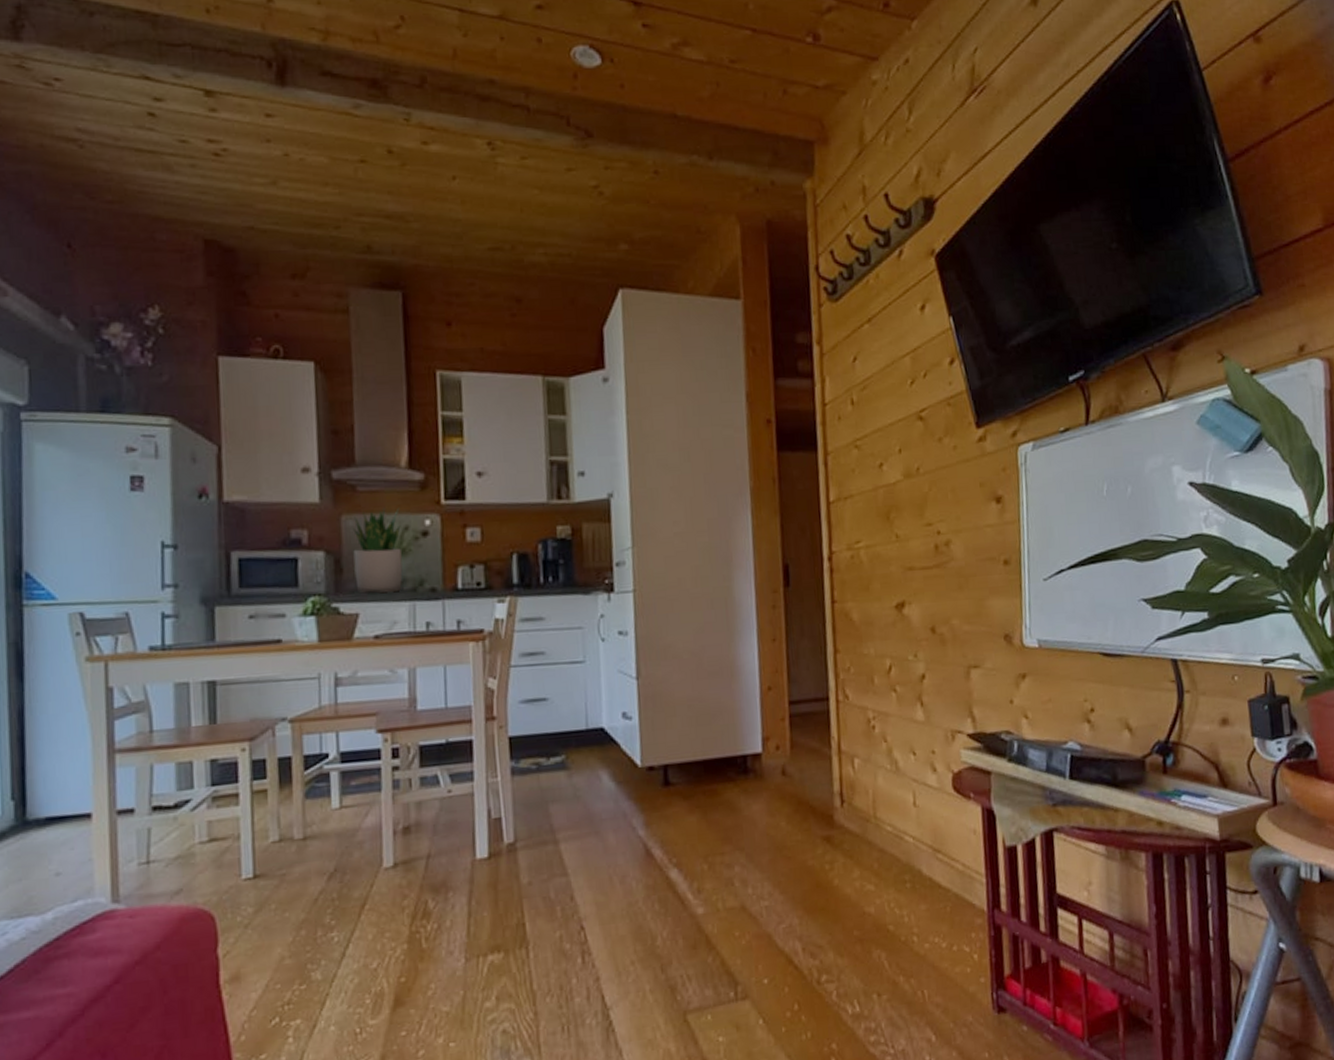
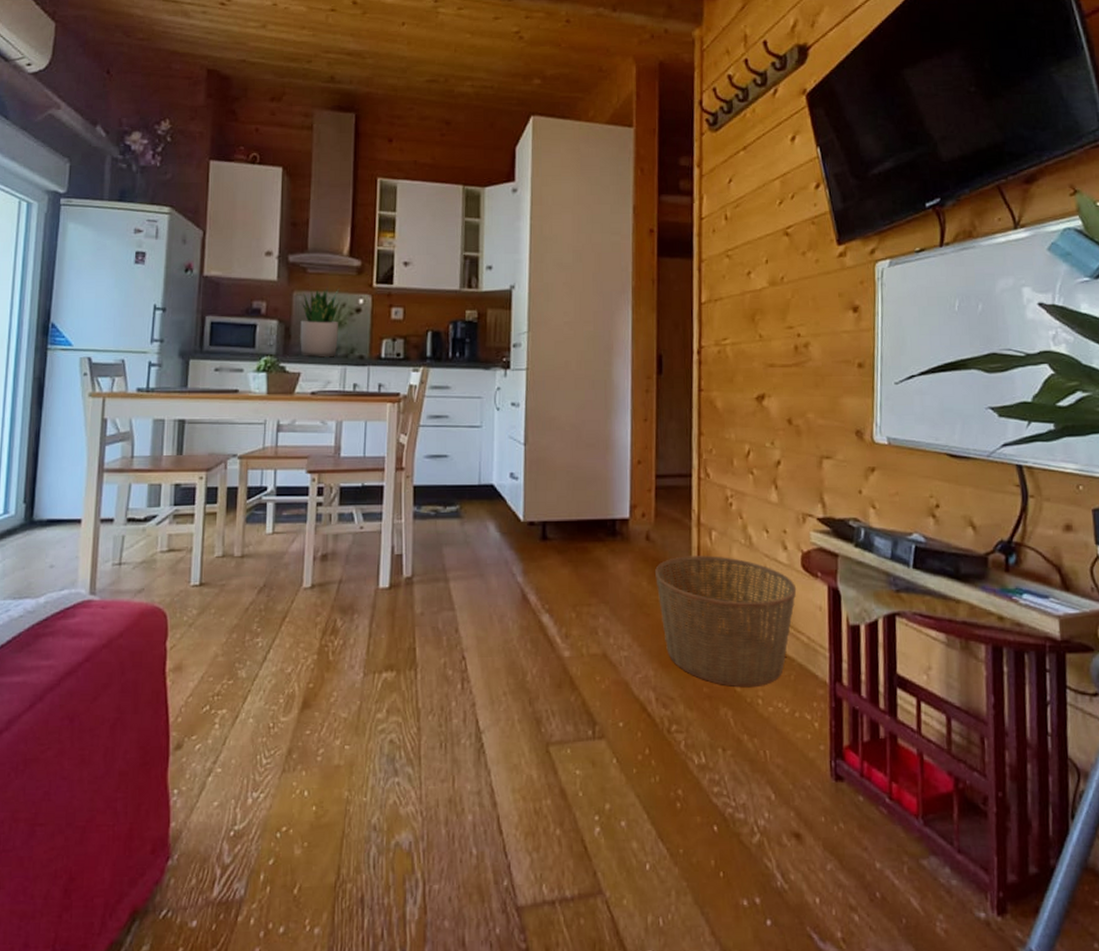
basket: none [794,785,949,926] -> present [655,556,797,687]

